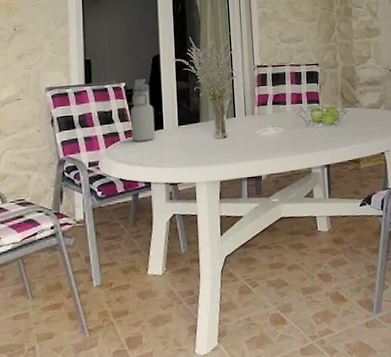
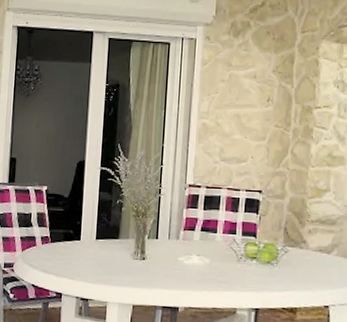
water bottle: present [131,79,155,142] -> none [48,184,73,250]

